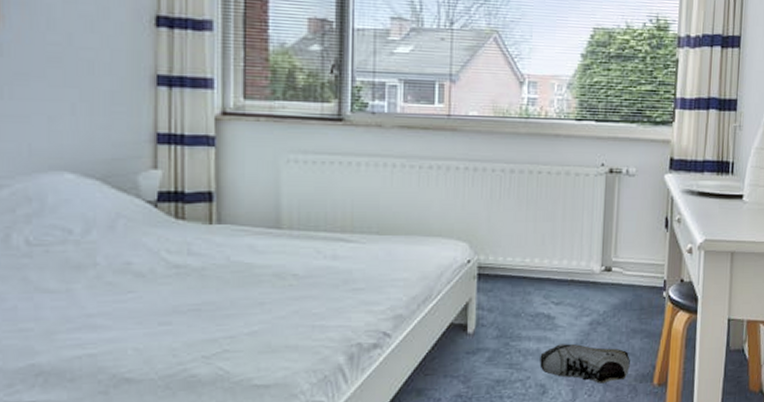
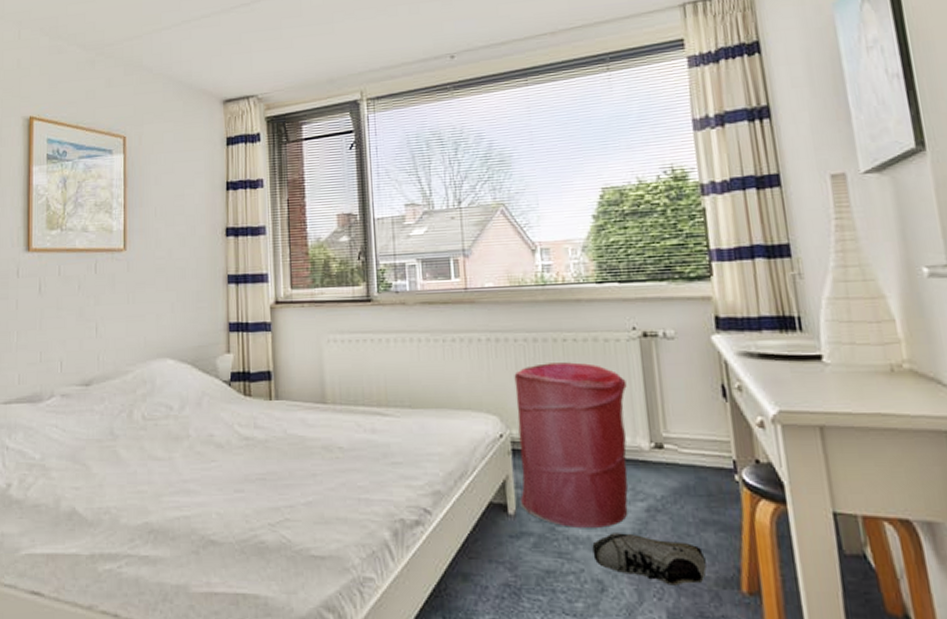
laundry hamper: none [479,193,589,342] -> present [514,362,628,528]

